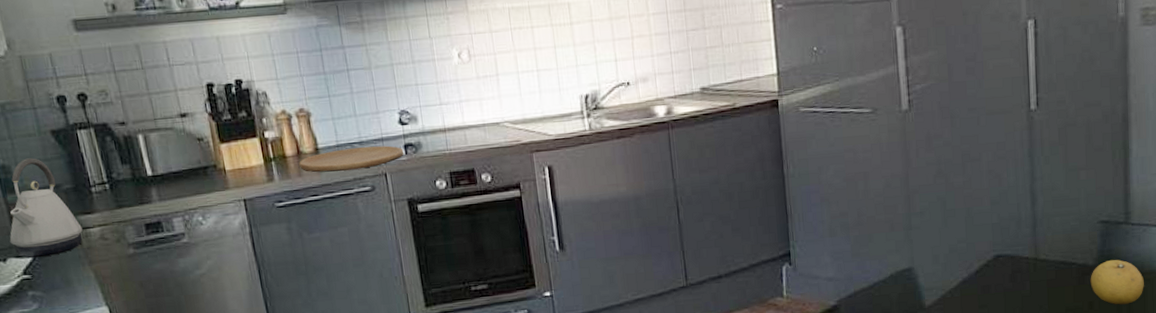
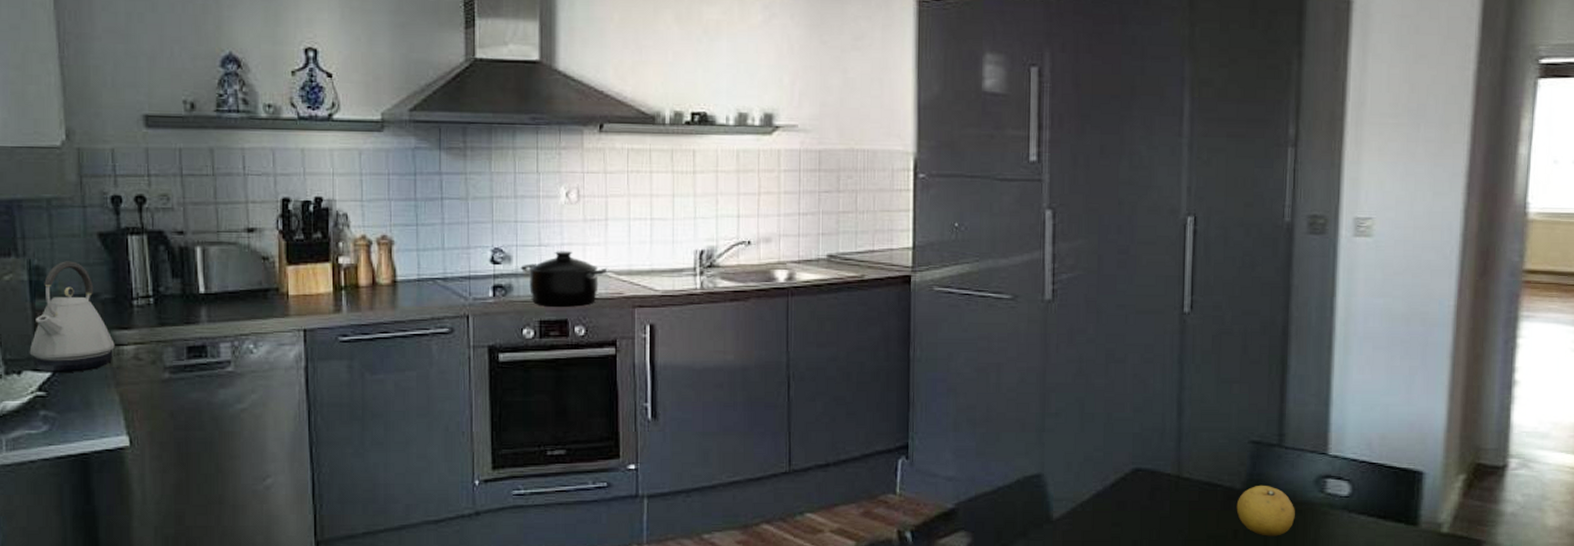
cutting board: present [299,145,403,173] -> none [372,283,491,309]
saucepan: none [426,107,505,159] -> present [520,251,608,307]

